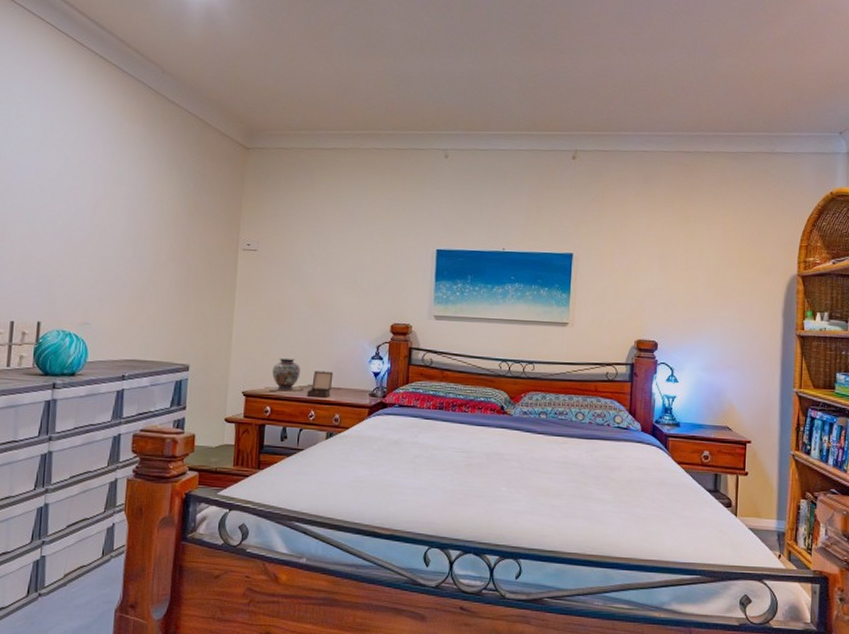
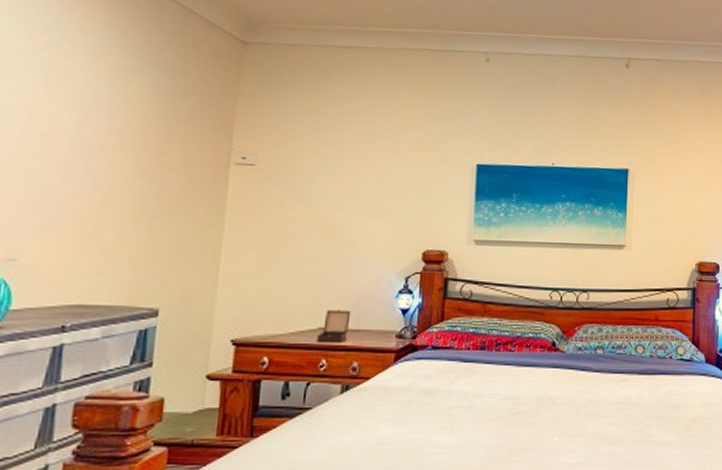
decorative vase: present [264,357,303,392] -> none [260,295,312,339]

